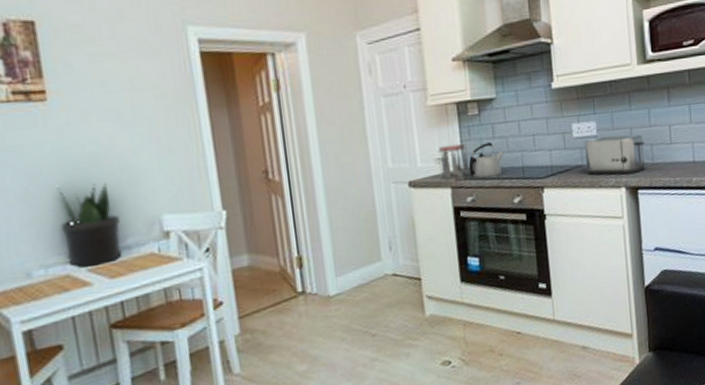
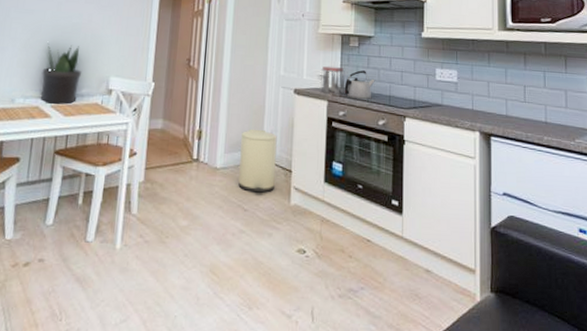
pedal bin: none [353,239,404,314] -> present [238,130,277,193]
toaster: present [583,134,646,176] -> none [445,83,501,122]

